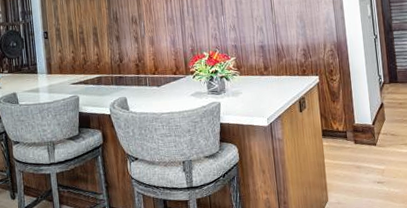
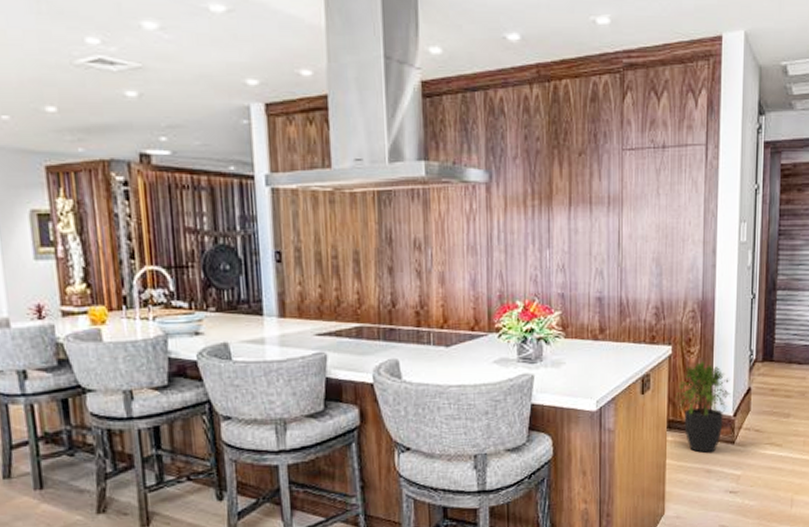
potted plant: none [325,85,369,153] -> present [675,361,732,453]

